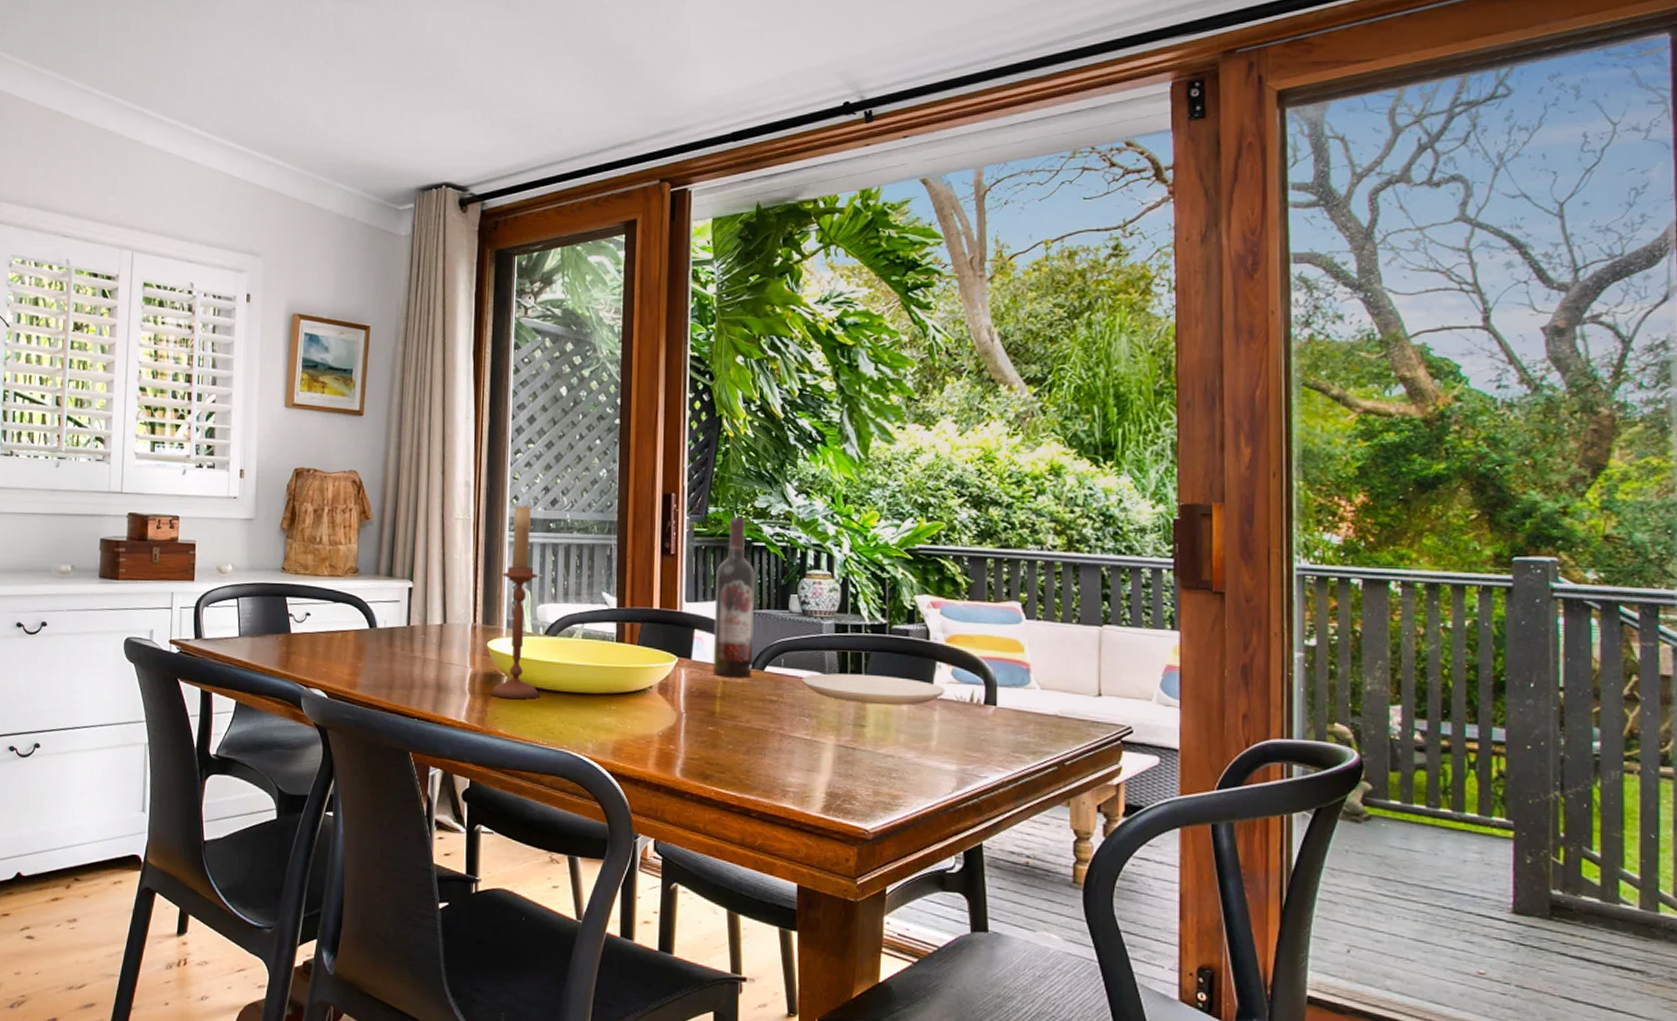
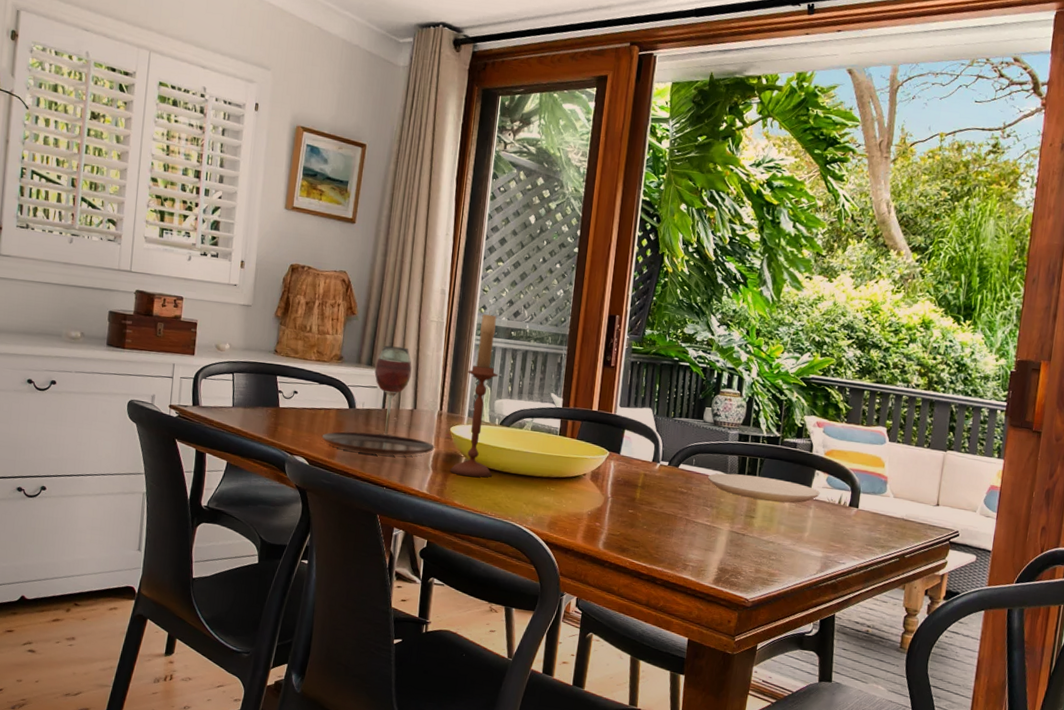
plate: none [340,655,471,681] -> present [321,431,435,456]
wineglass: none [396,551,438,658] -> present [374,345,412,436]
wine bottle: present [712,517,756,677] -> none [636,340,679,472]

